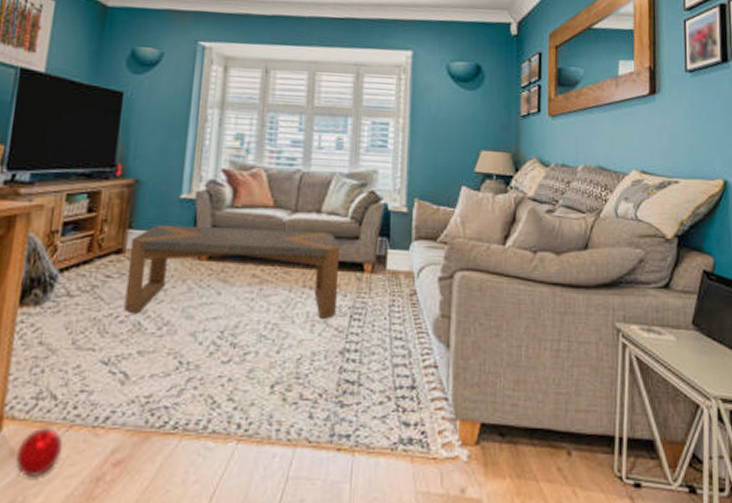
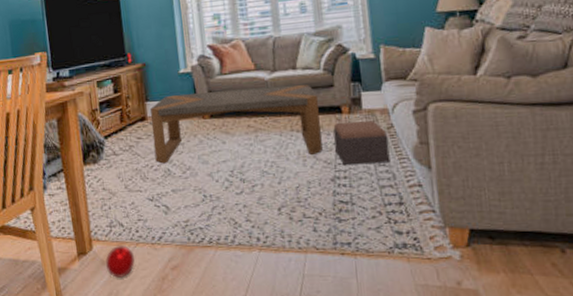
footstool: none [350,282,409,337] -> present [333,121,390,166]

